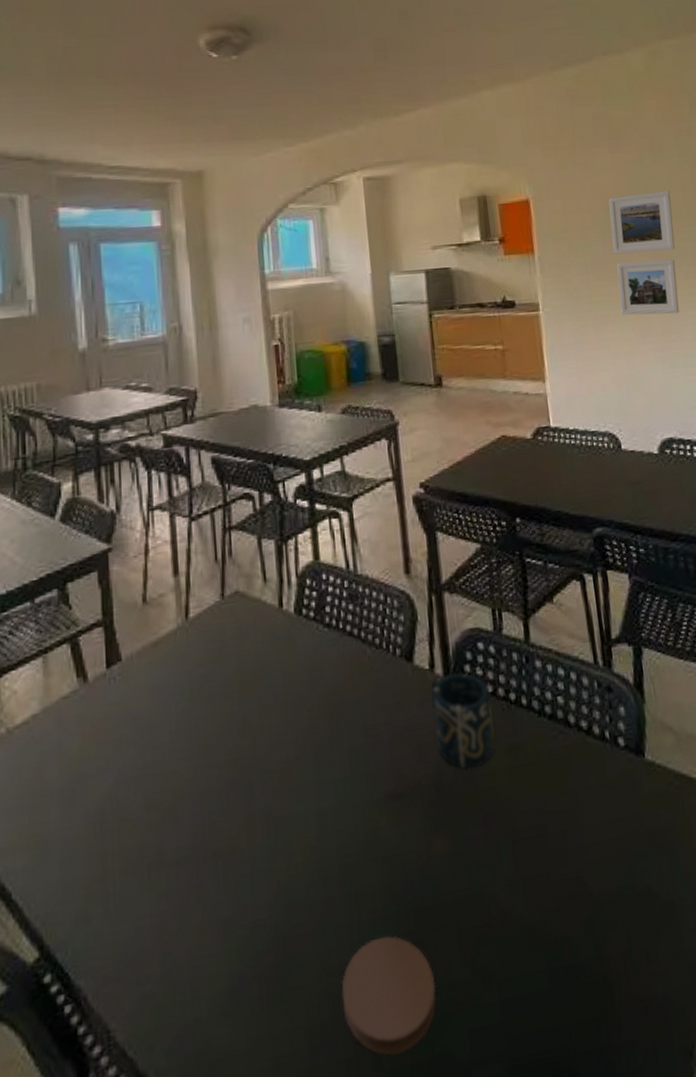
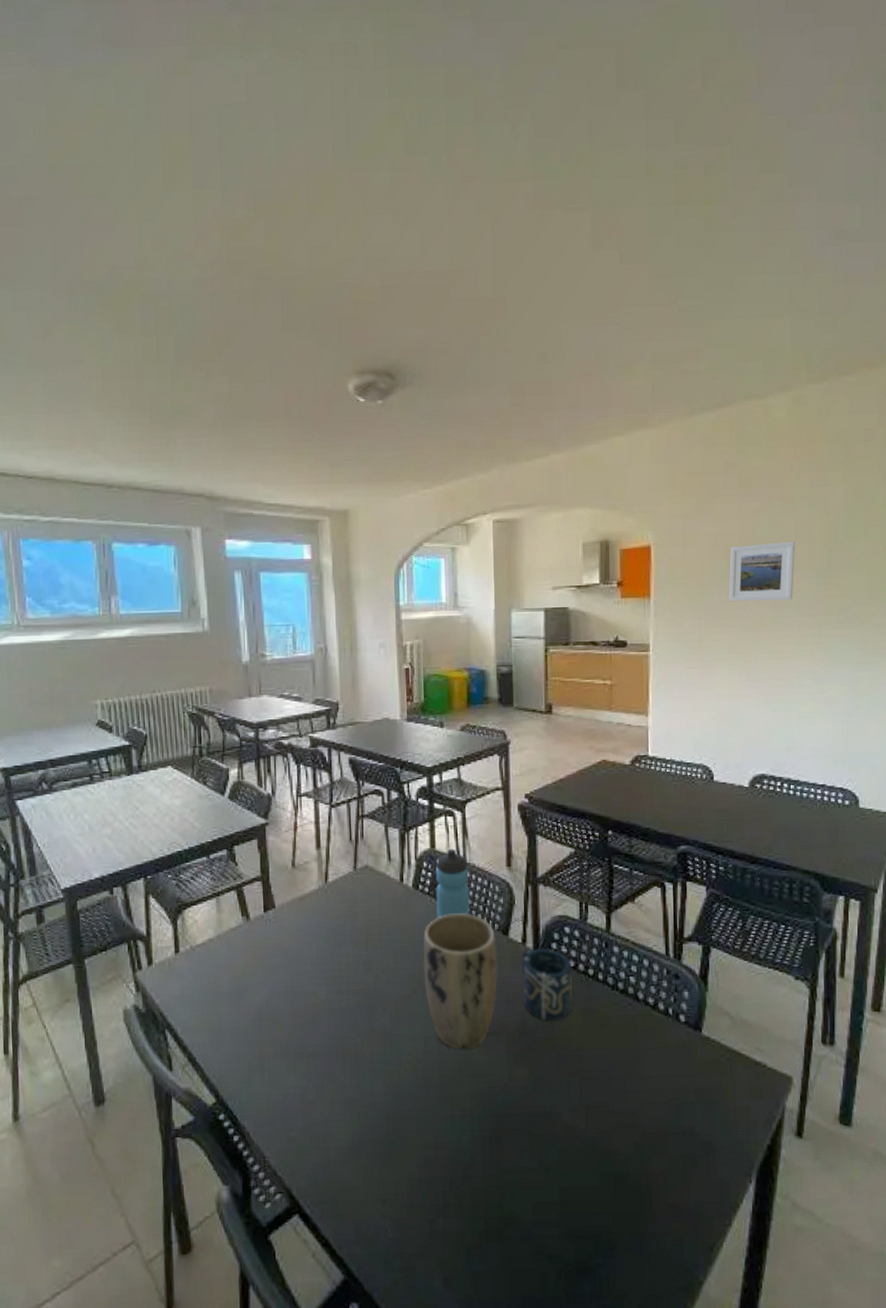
plant pot: none [311,639,405,825] -> present [423,913,498,1050]
water bottle: none [321,558,366,651] -> present [435,849,470,919]
coaster: present [341,935,437,1056] -> none [435,1129,509,1208]
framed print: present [616,259,680,315] -> none [729,609,790,662]

